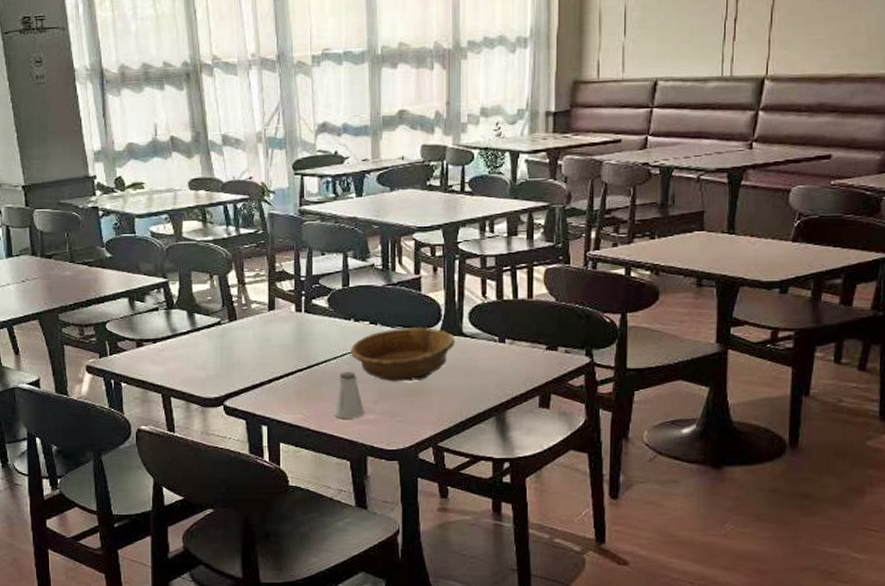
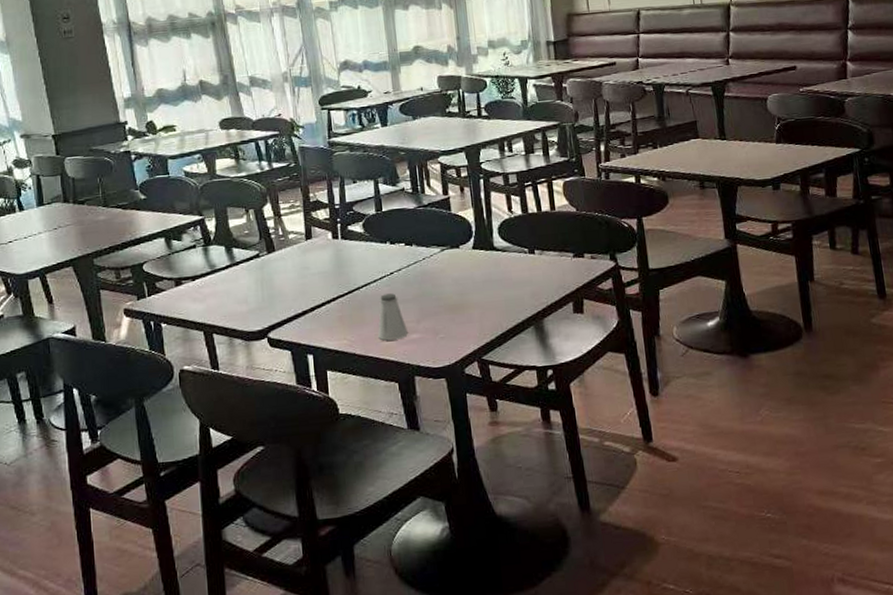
decorative bowl: present [350,327,455,382] -> none [388,244,489,300]

